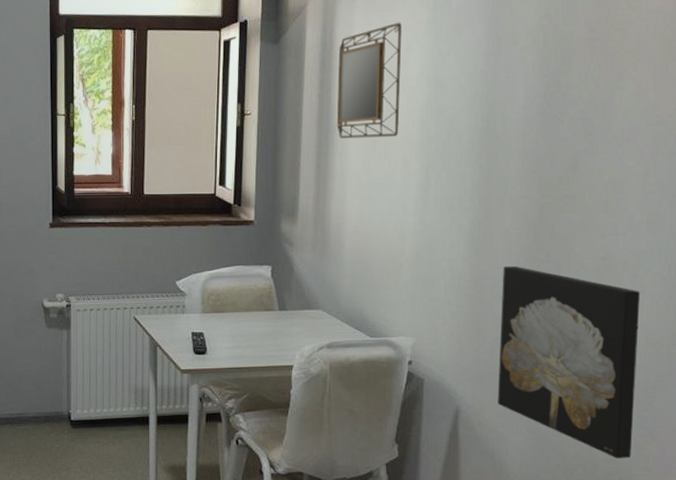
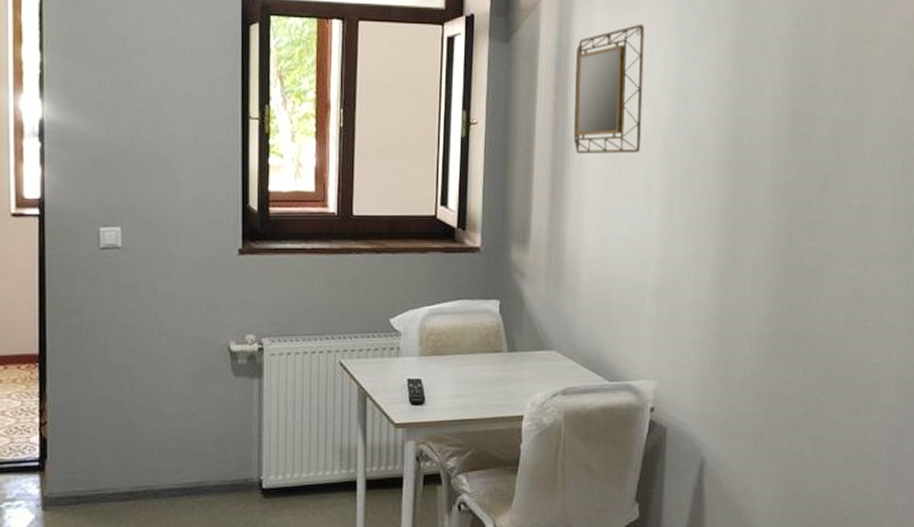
wall art: present [498,266,640,459] -> none [745,299,889,511]

